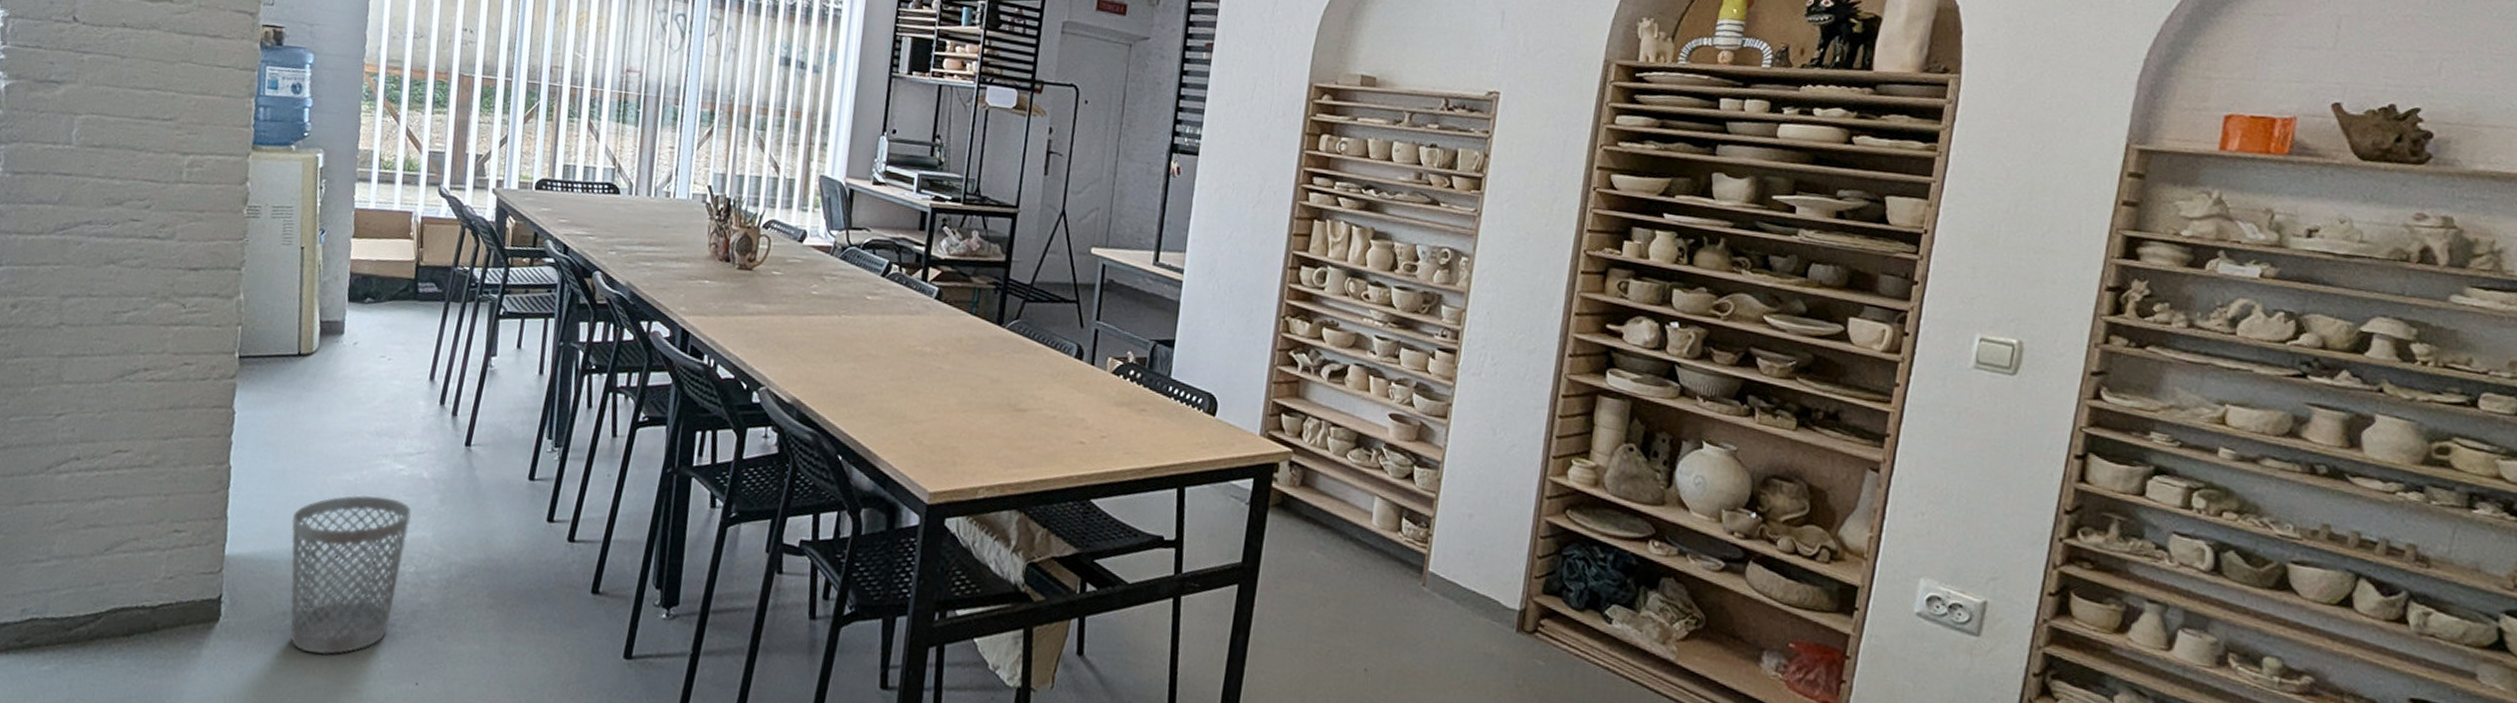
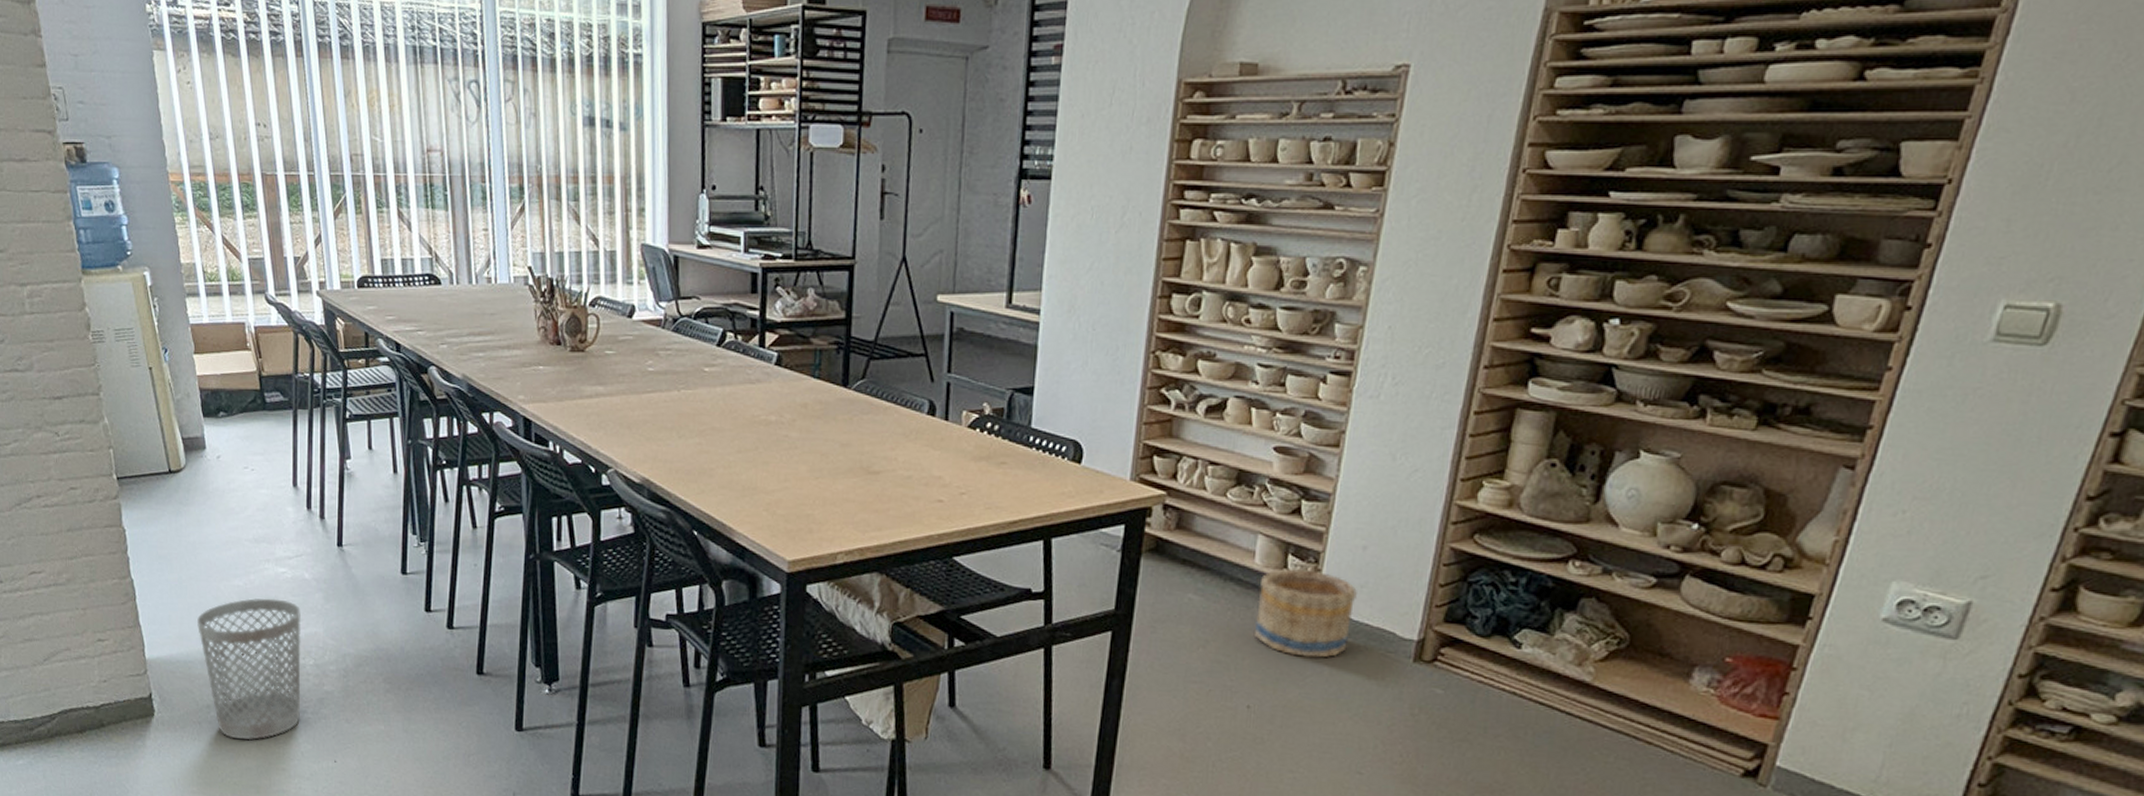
basket: none [1370,531,1464,623] -> present [1253,568,1357,658]

